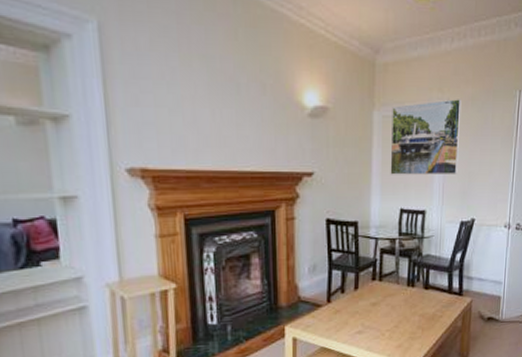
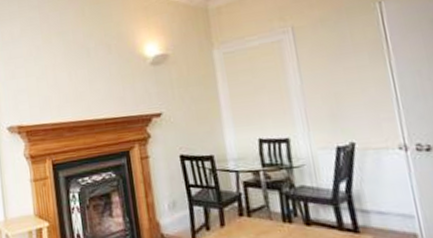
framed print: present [390,99,462,175] -> none [232,23,321,107]

